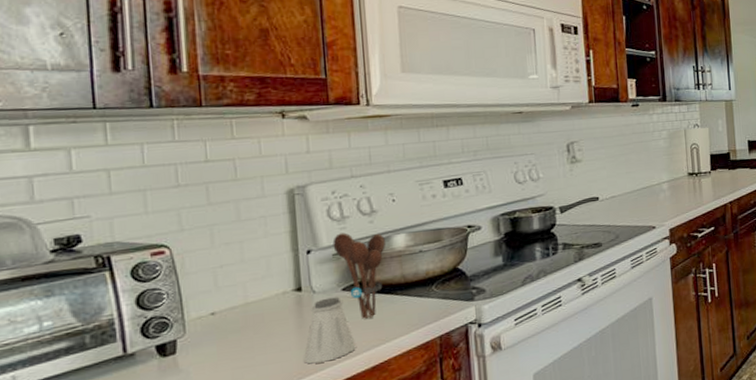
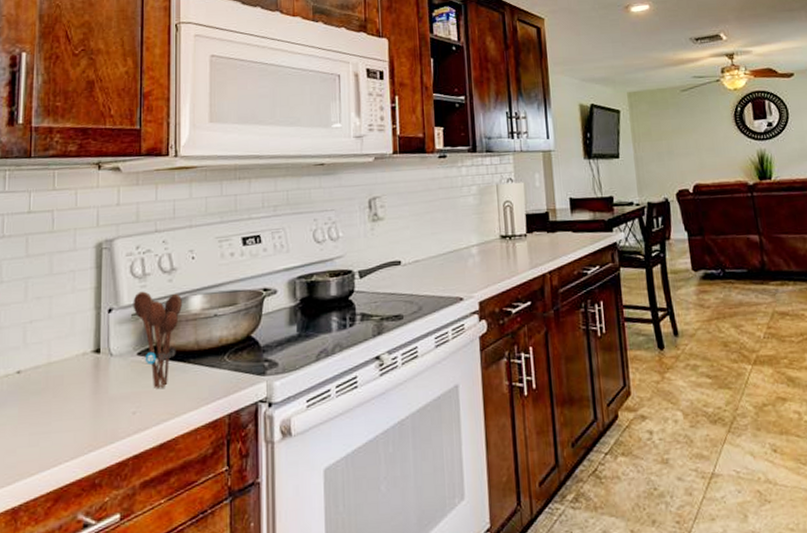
saltshaker: present [303,297,356,364] -> none [95,361,146,436]

